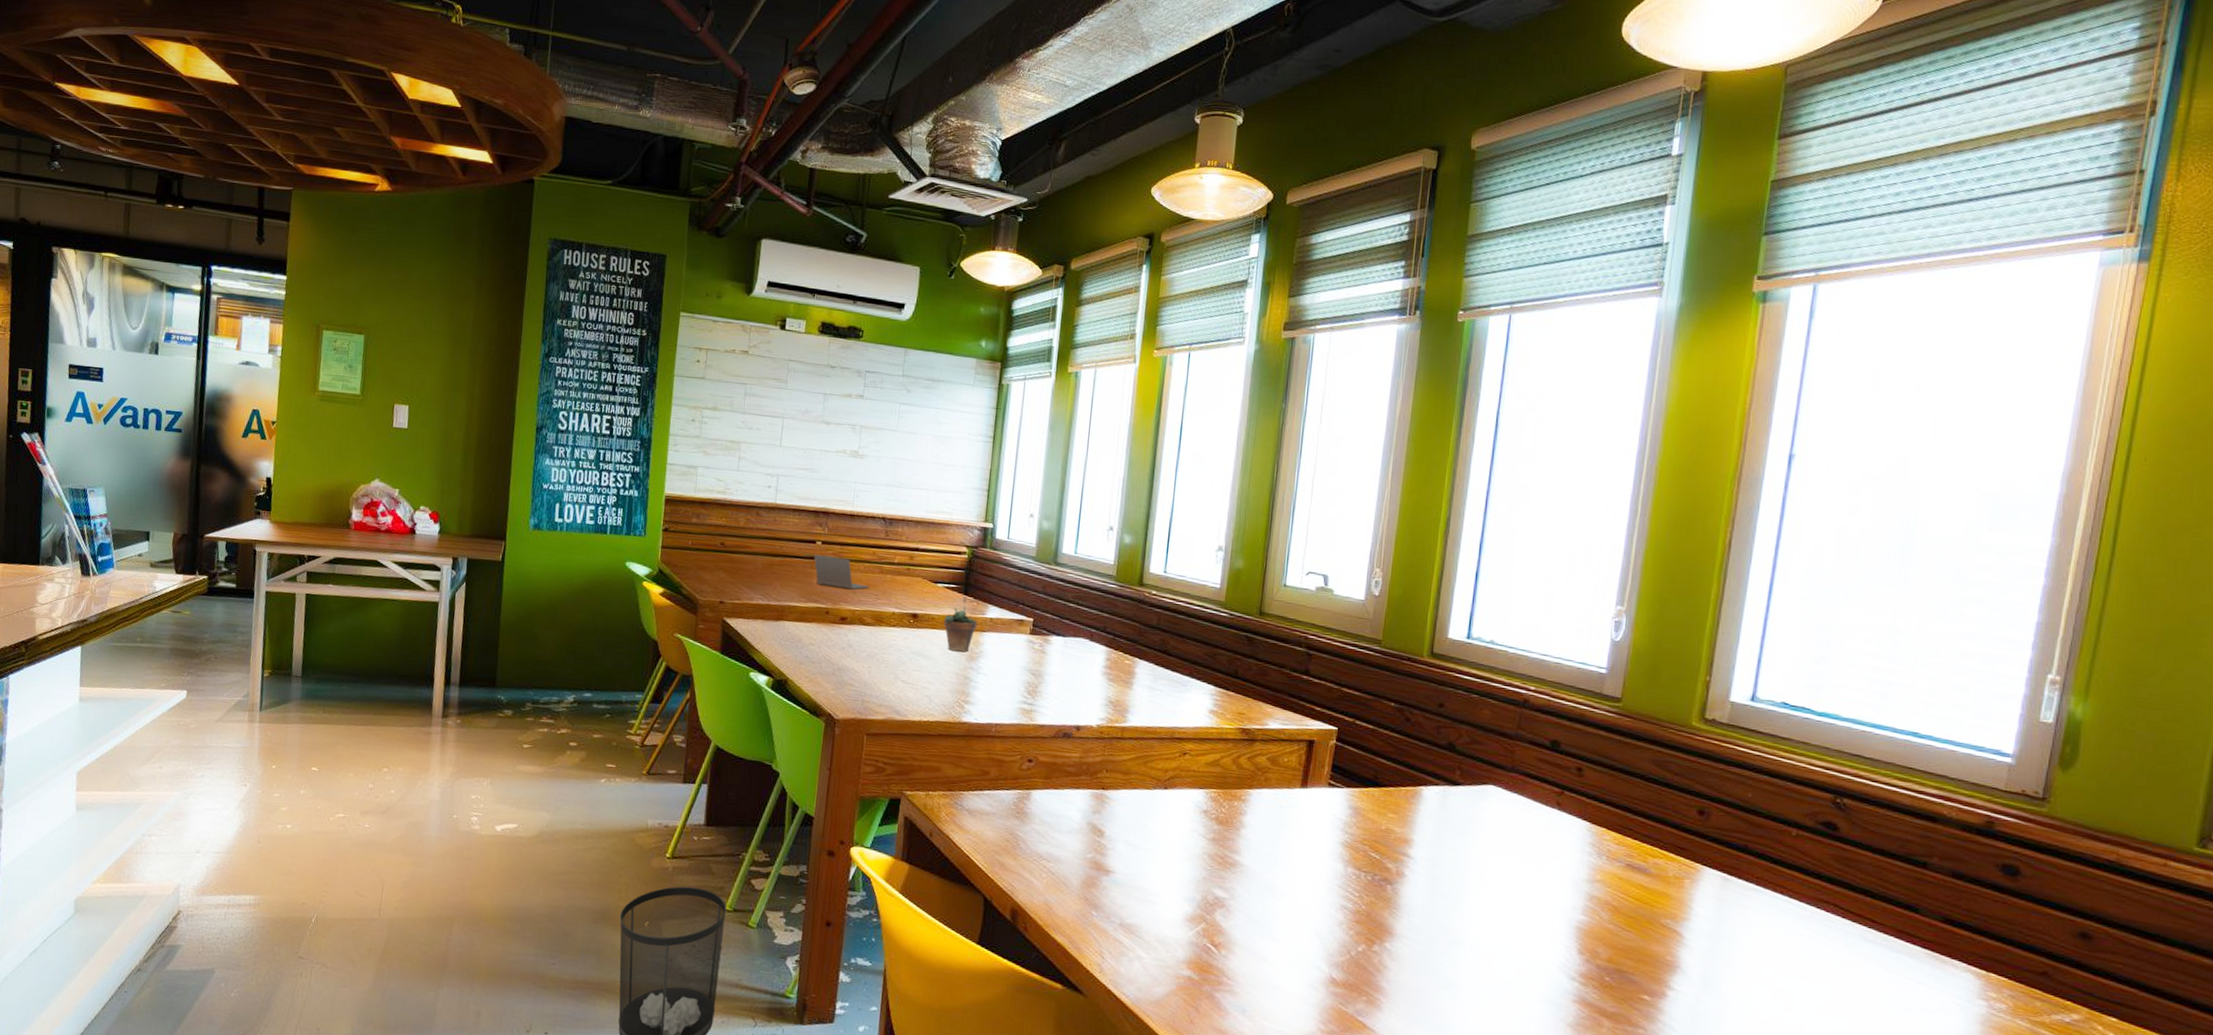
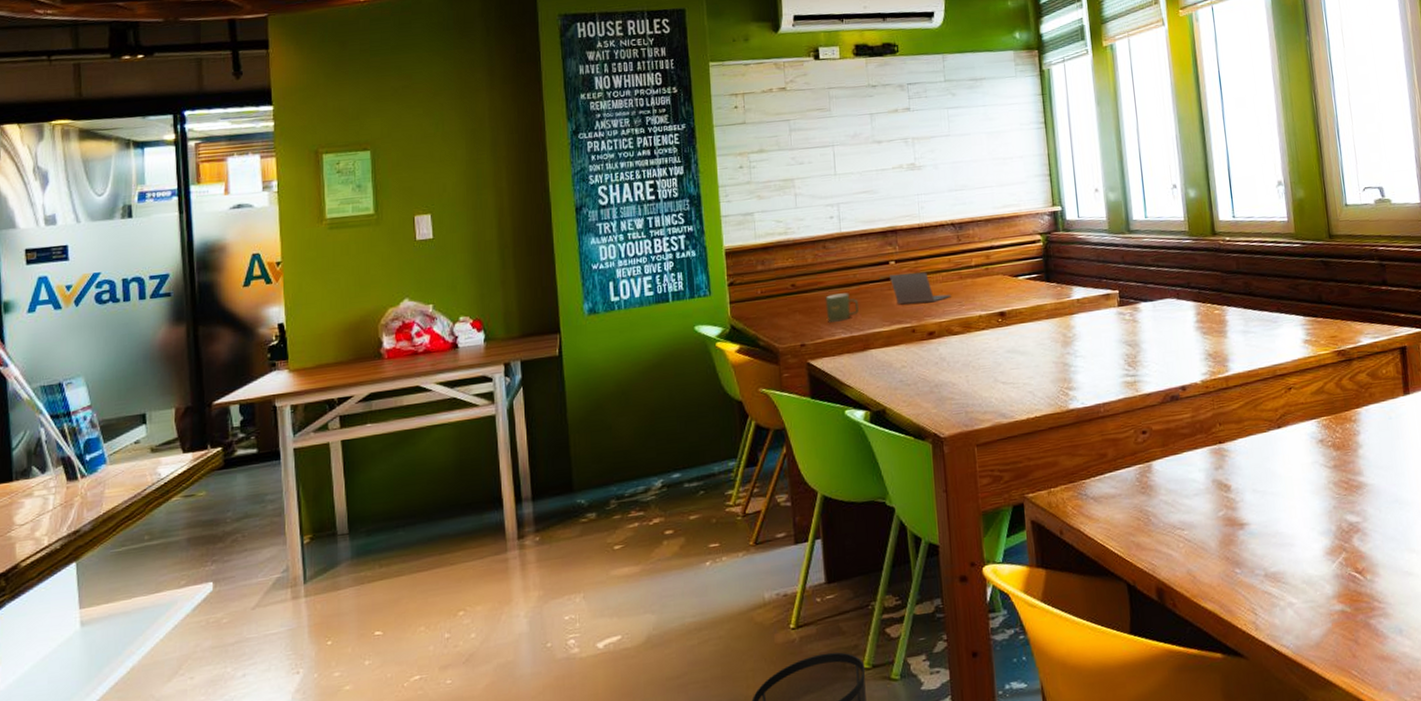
mug: none [749,560,780,588] -> present [825,293,859,323]
succulent plant: present [944,597,978,652] -> none [1032,284,1066,341]

